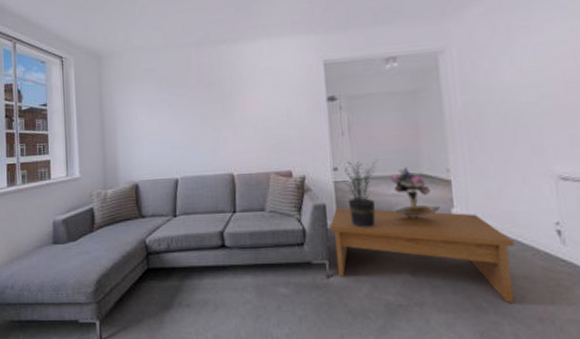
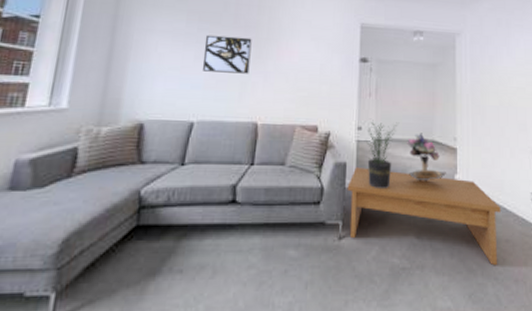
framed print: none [175,95,219,132] -> present [202,34,252,74]

